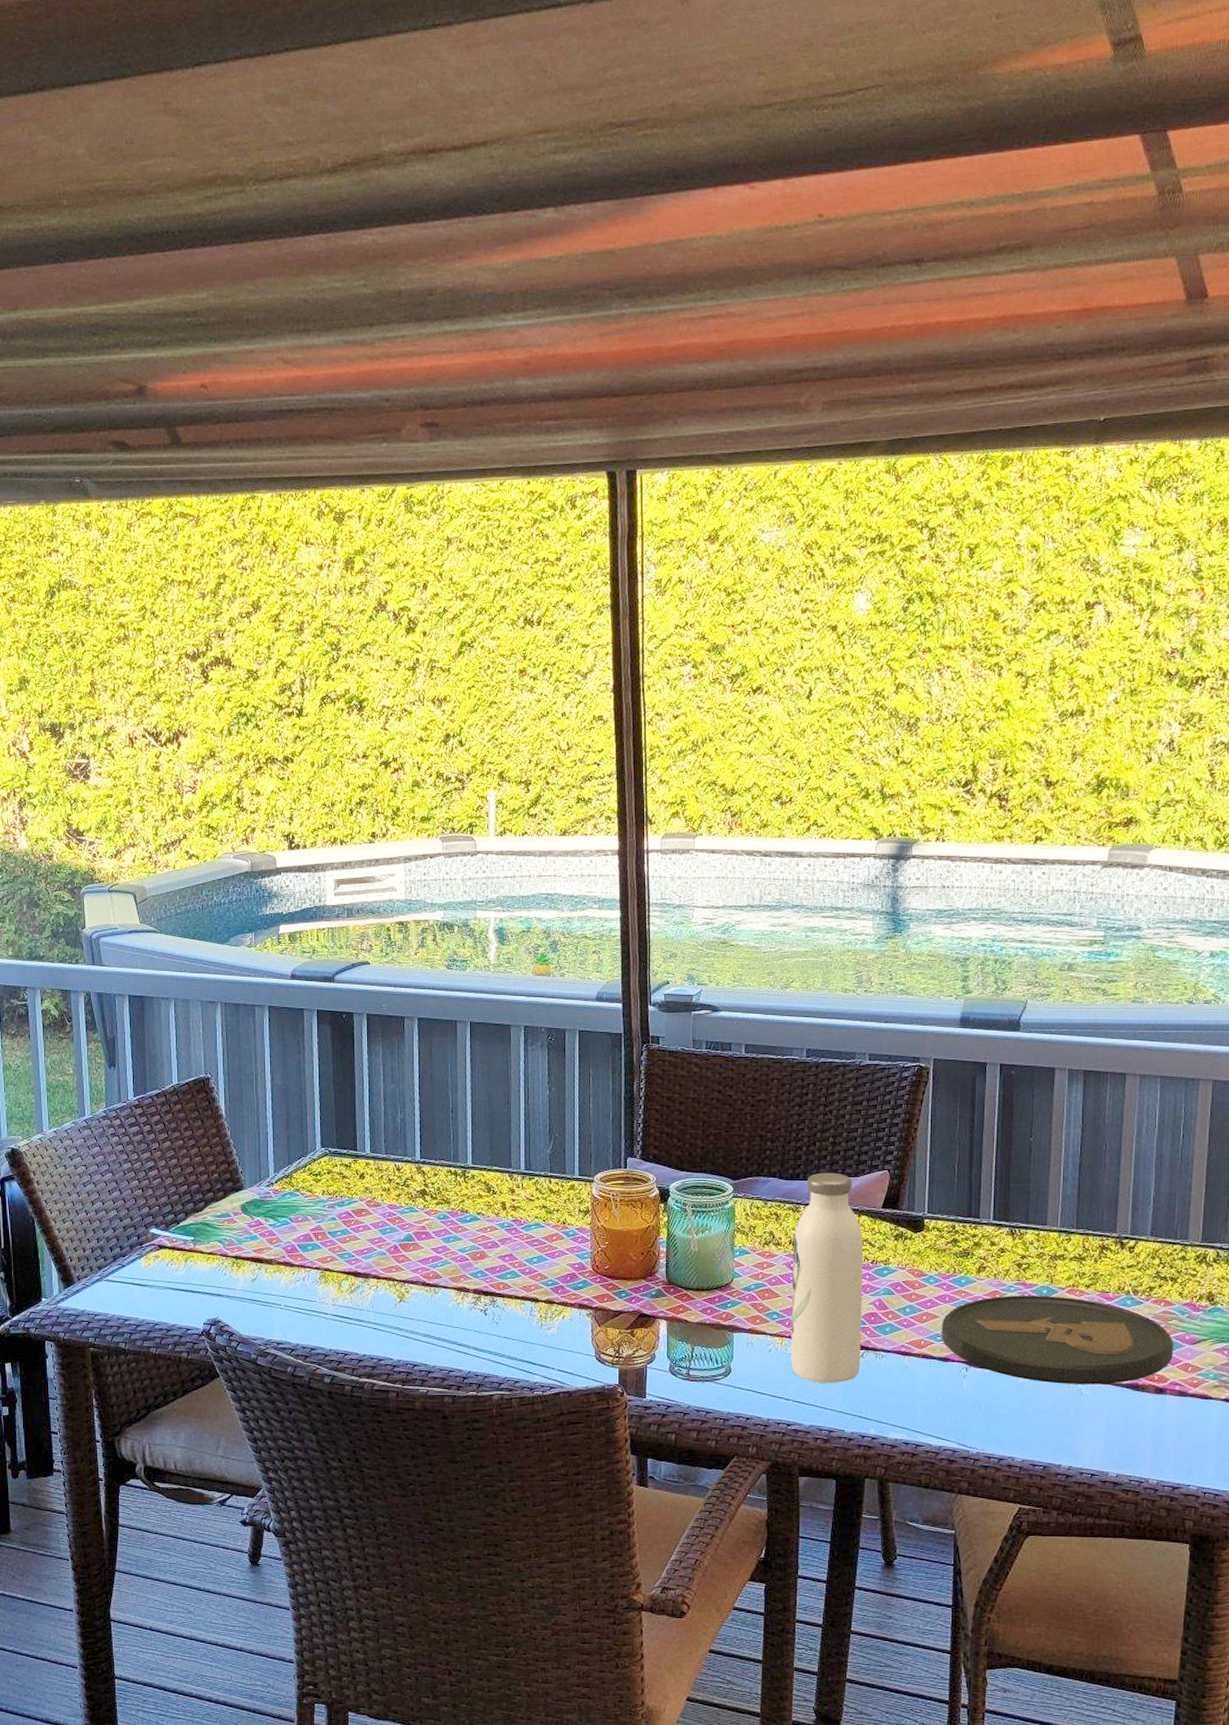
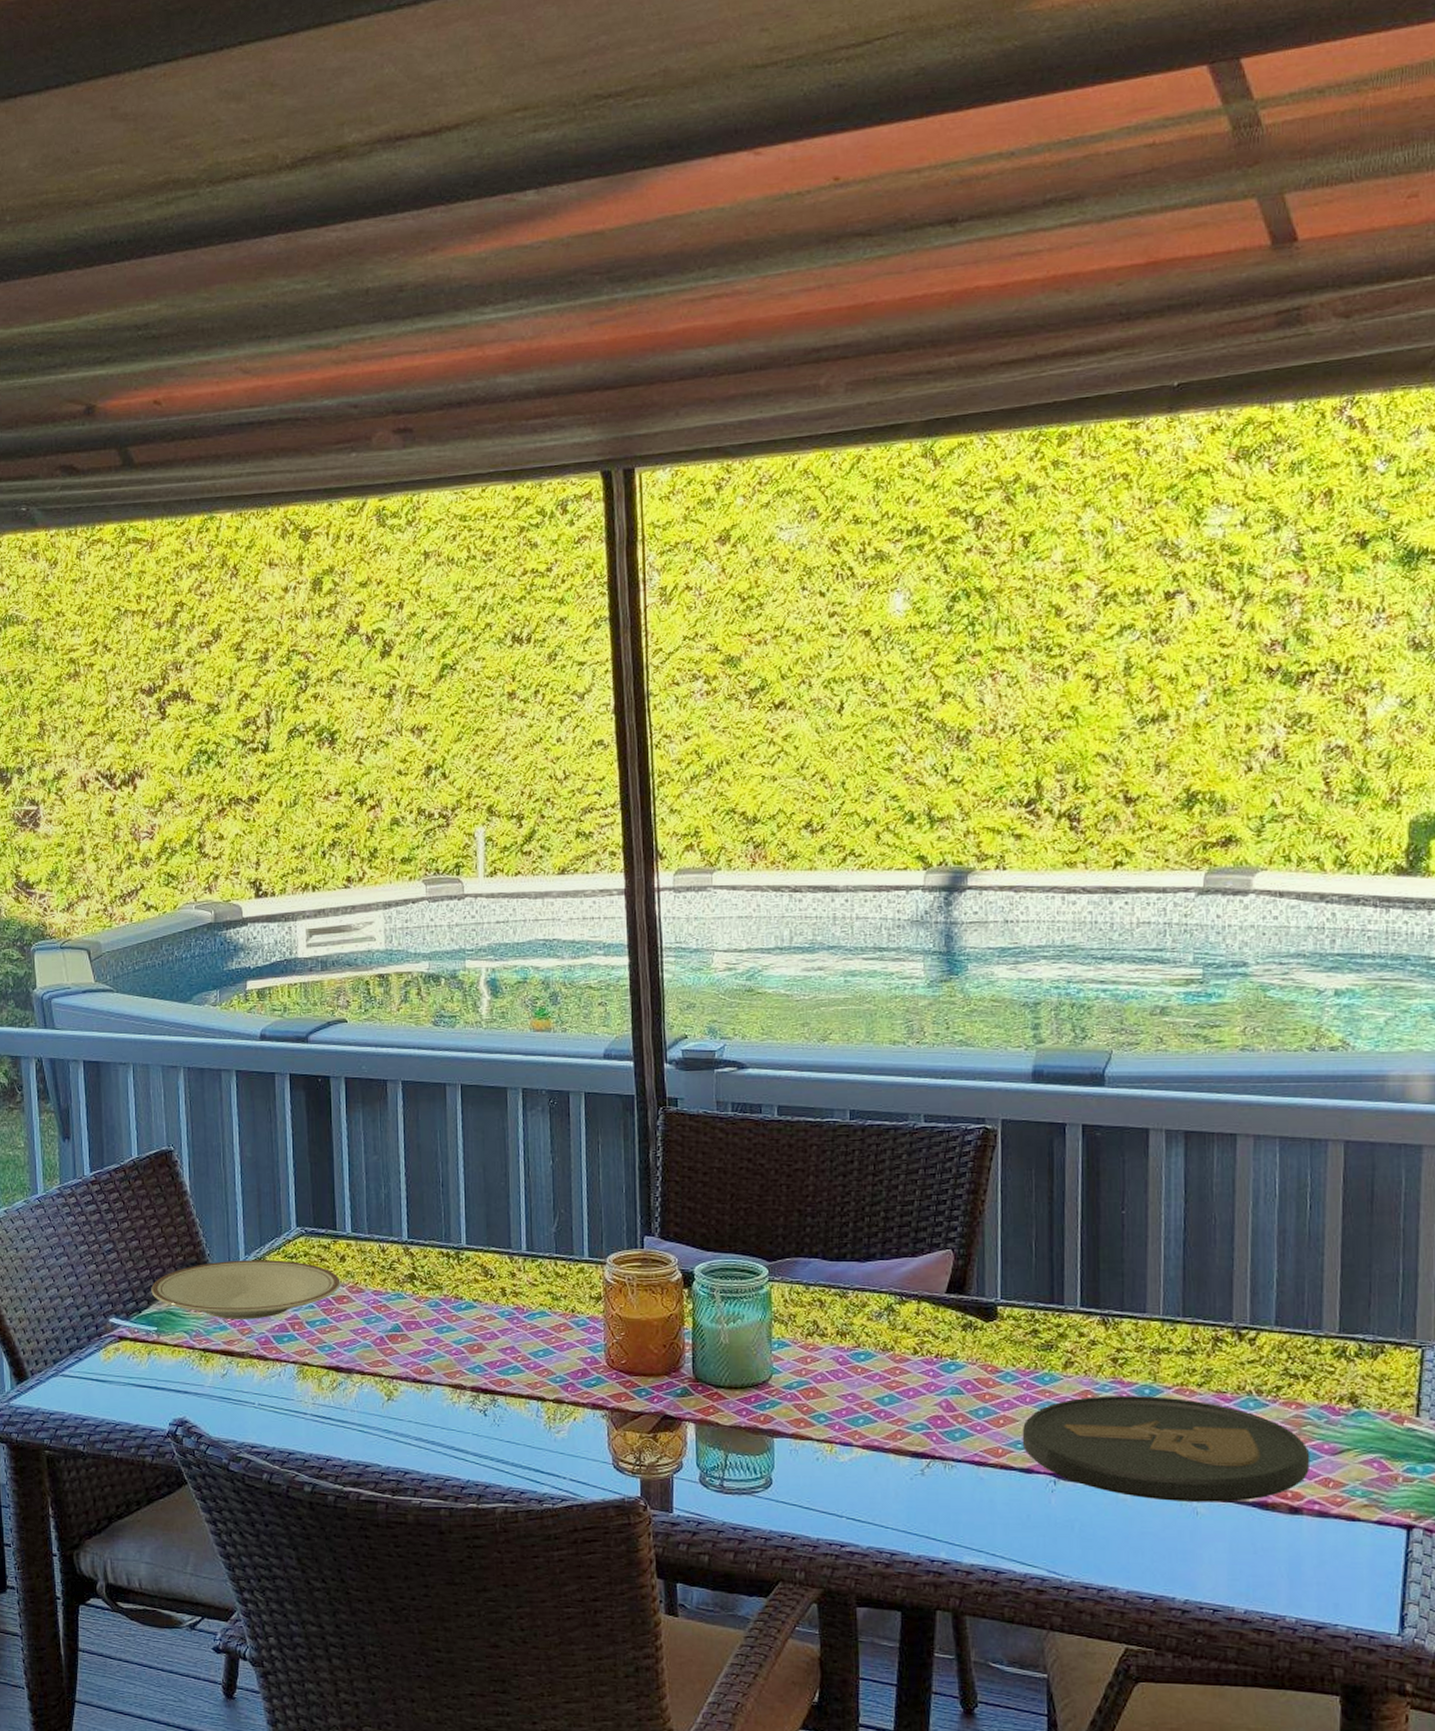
plate: none [188,1177,360,1230] -> present [151,1260,341,1319]
water bottle: present [791,1172,863,1383] -> none [841,1252,926,1497]

